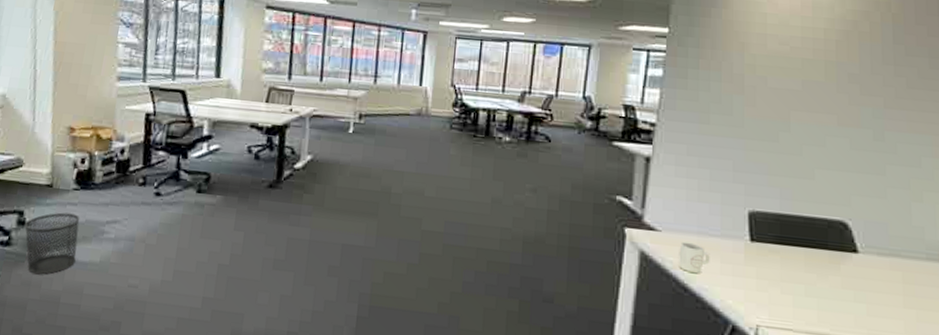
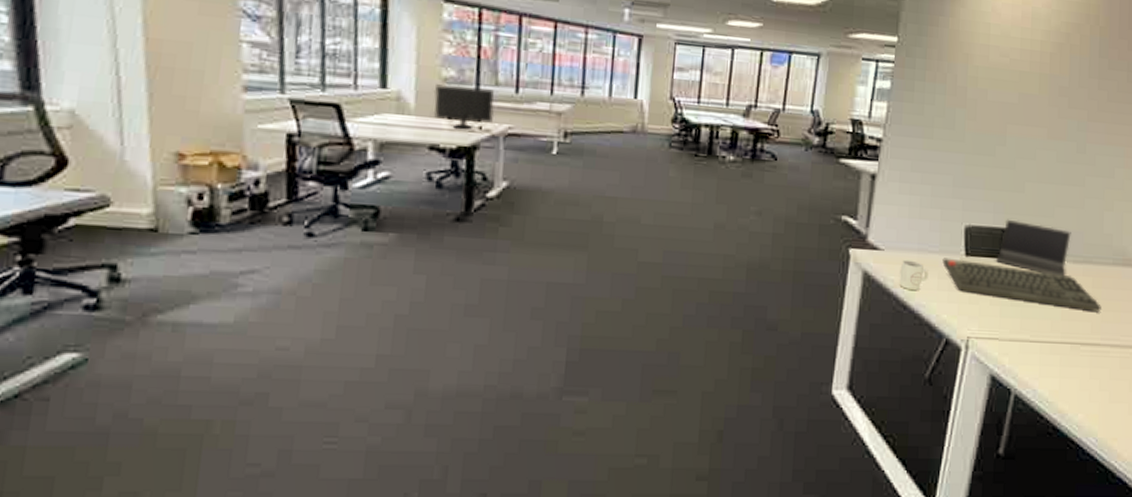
waste bin: present [25,212,80,275] -> none [120,263,202,344]
monitor: none [254,74,303,112] -> present [433,83,495,131]
computer keyboard: none [725,242,916,310] -> present [942,258,1101,312]
laptop computer: none [786,206,873,269] -> present [996,219,1071,277]

